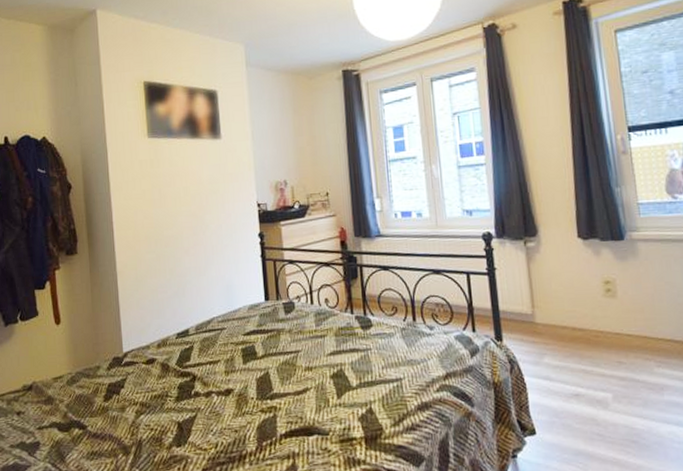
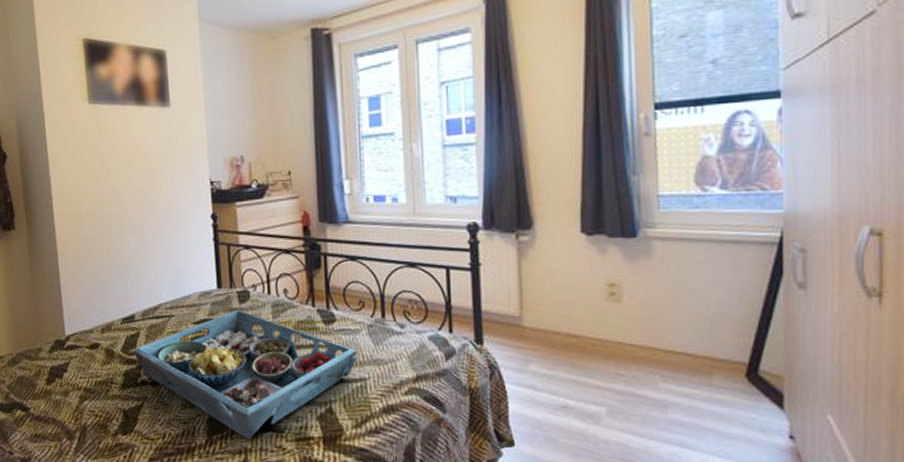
serving tray: none [187,320,393,445] -> present [133,310,358,440]

